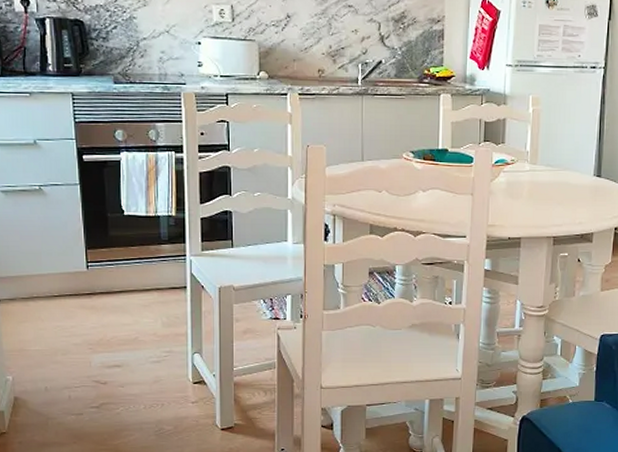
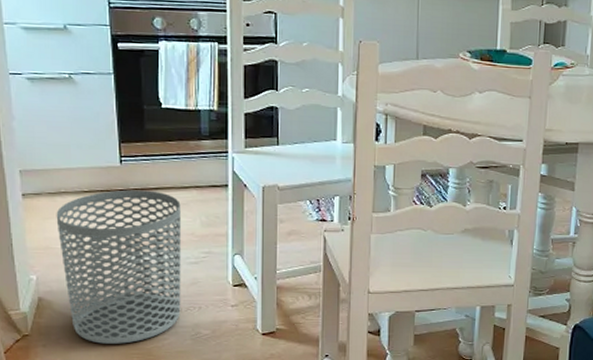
waste bin: none [29,293,145,440] -> present [56,189,181,344]

